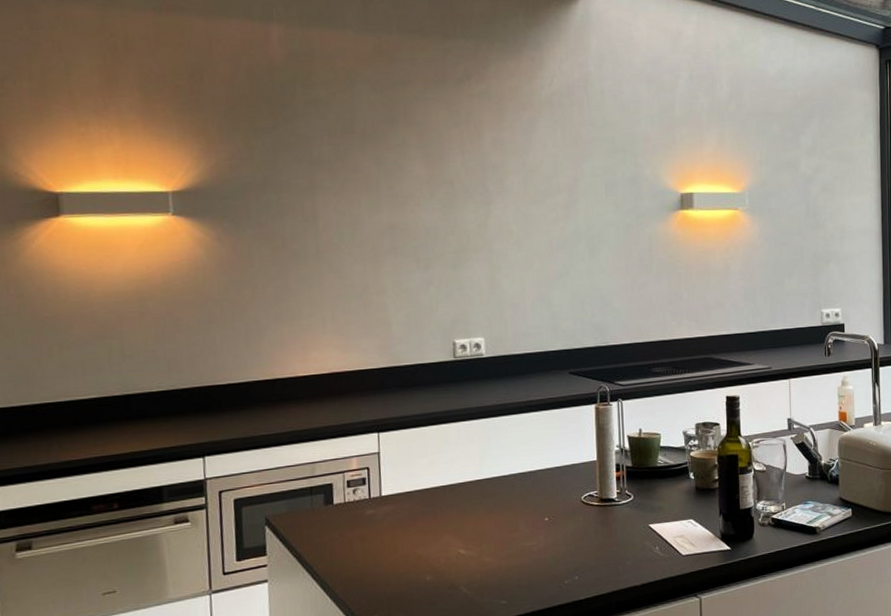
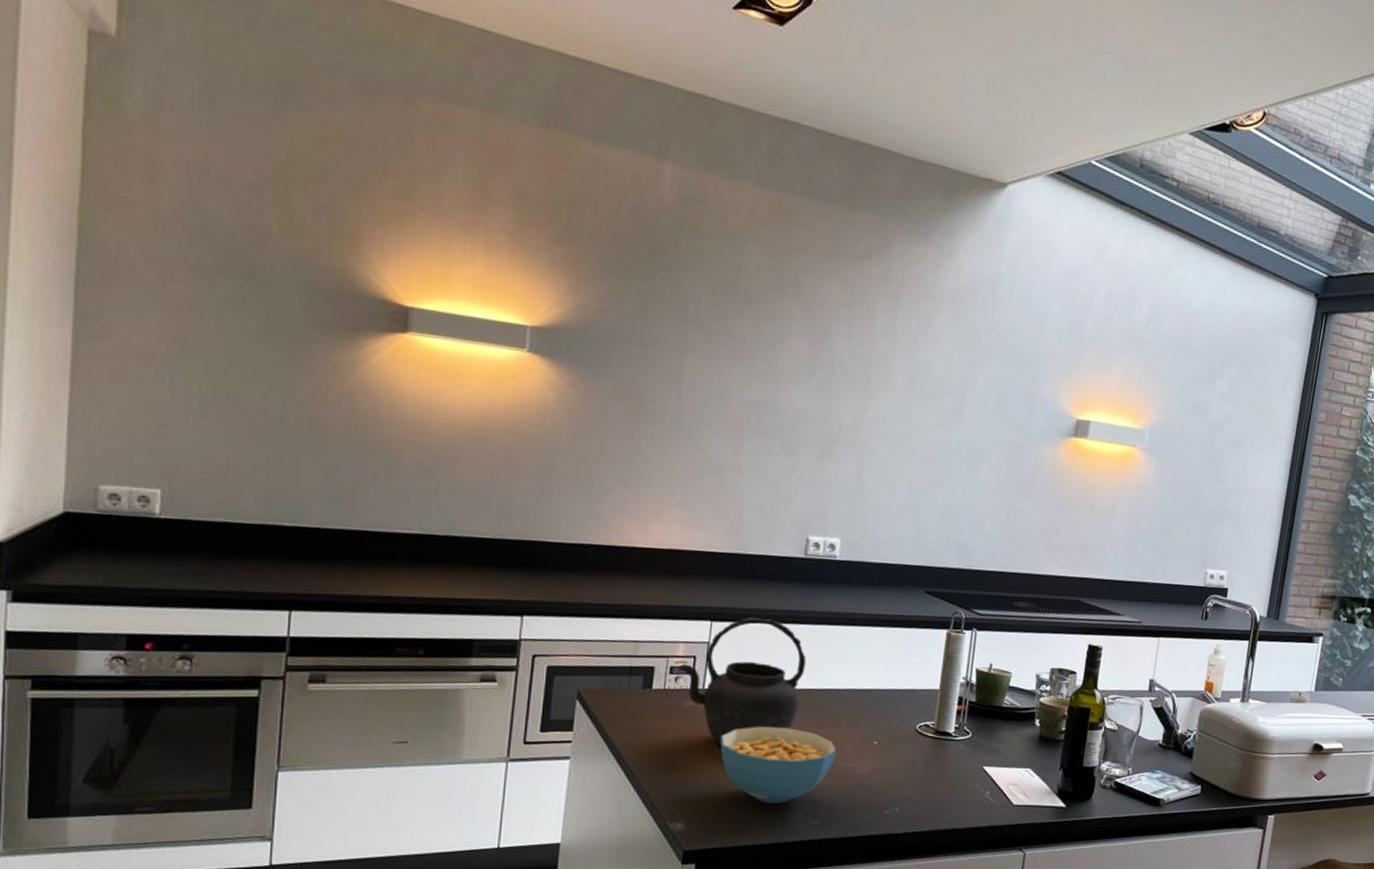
kettle: none [353,422,471,547] -> present [677,617,806,746]
cereal bowl: none [404,519,512,593] -> present [720,726,837,804]

